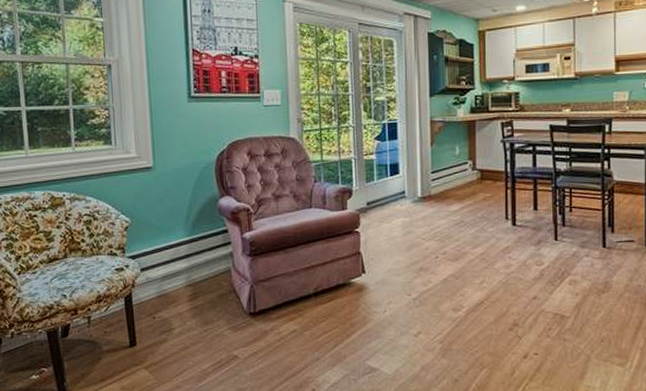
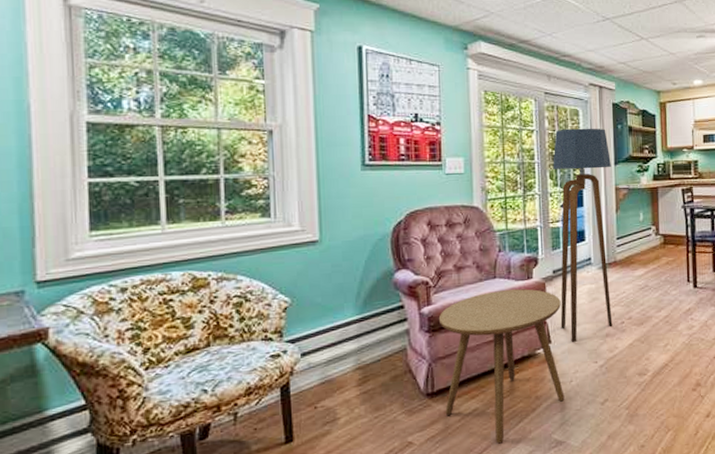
side table: none [259,219,379,365] -> present [438,289,565,444]
floor lamp: none [367,59,427,274] -> present [553,128,613,342]

